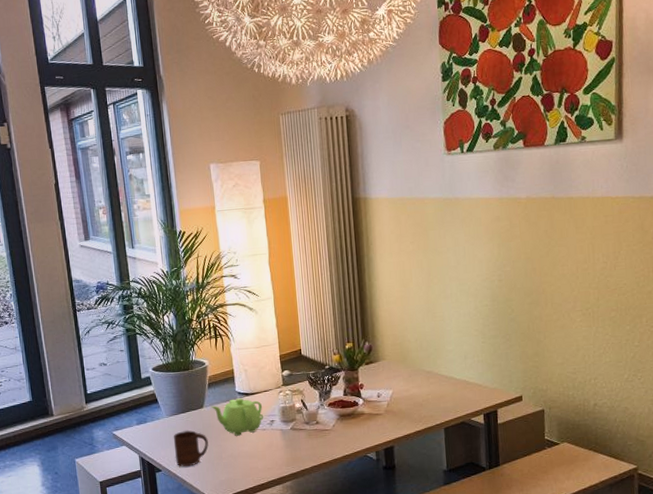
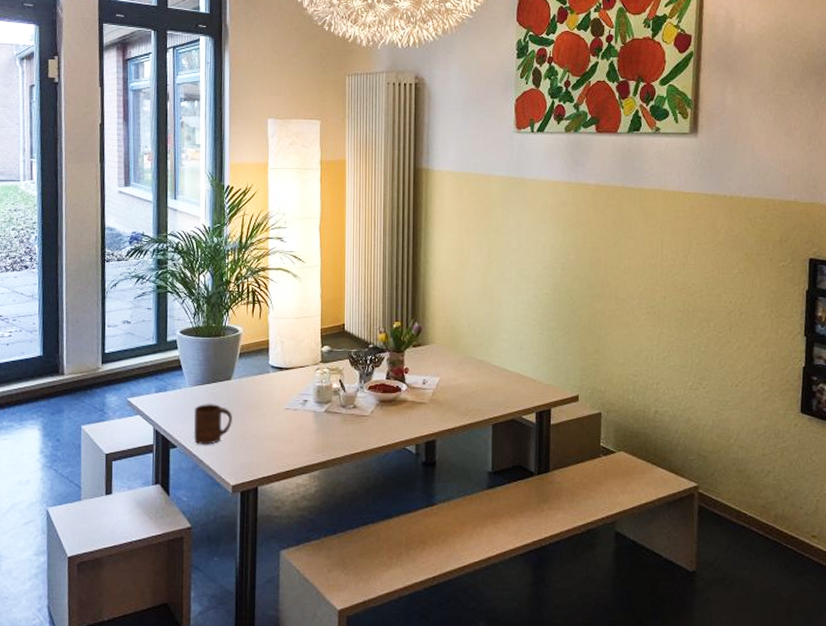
teapot: present [211,398,264,436] -> none [240,372,297,414]

